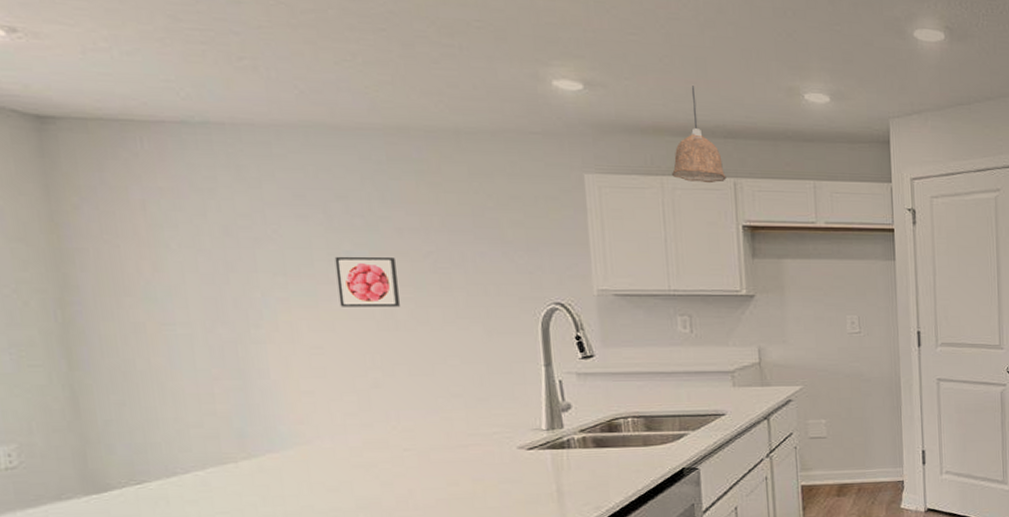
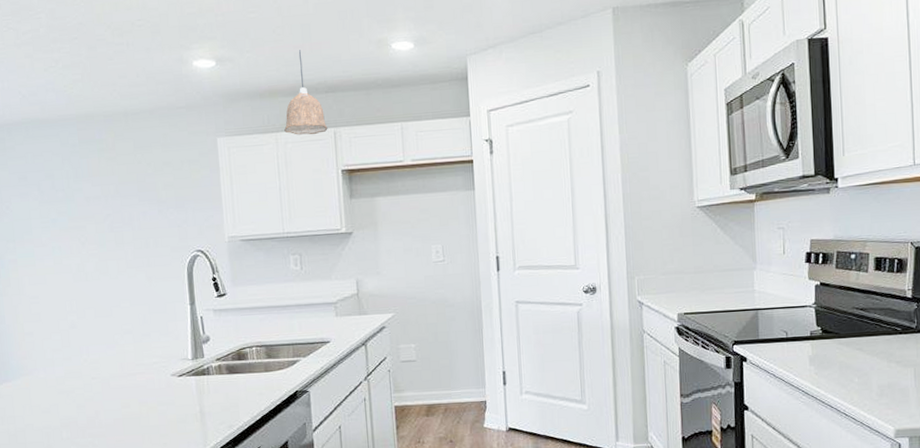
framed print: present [334,256,400,307] -> none [45,222,88,264]

